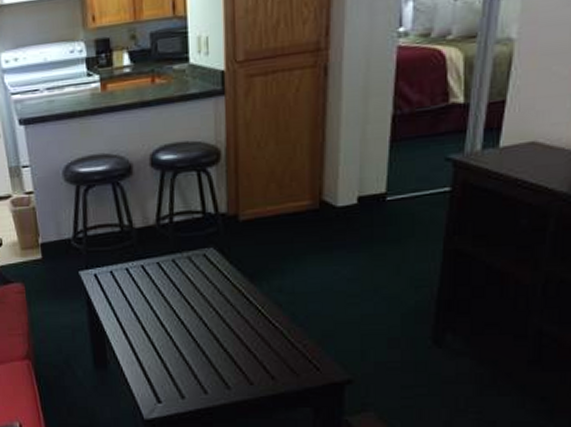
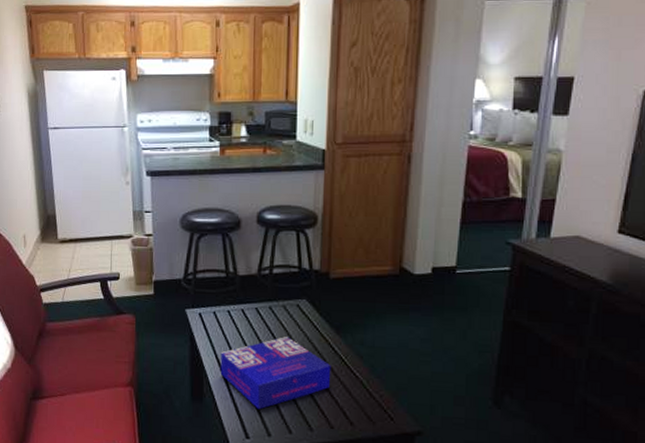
board game: none [122,291,247,372] -> present [220,337,331,410]

